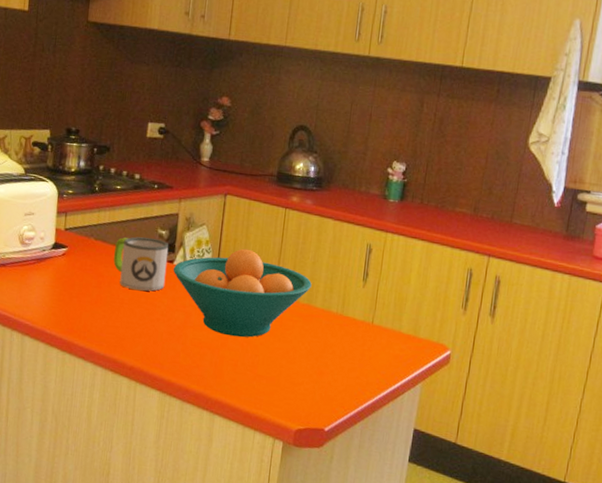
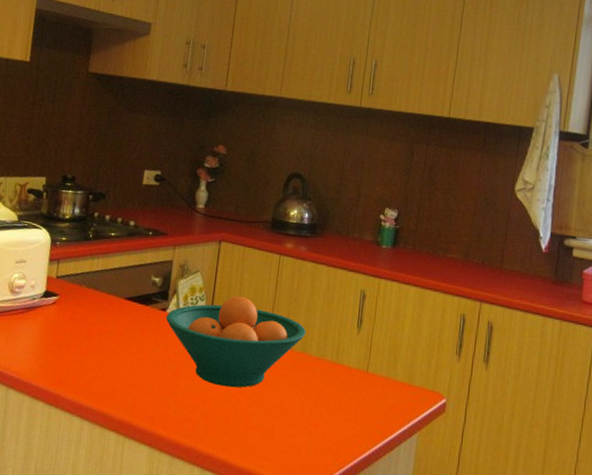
mug: present [113,236,169,291] -> none [105,284,163,341]

